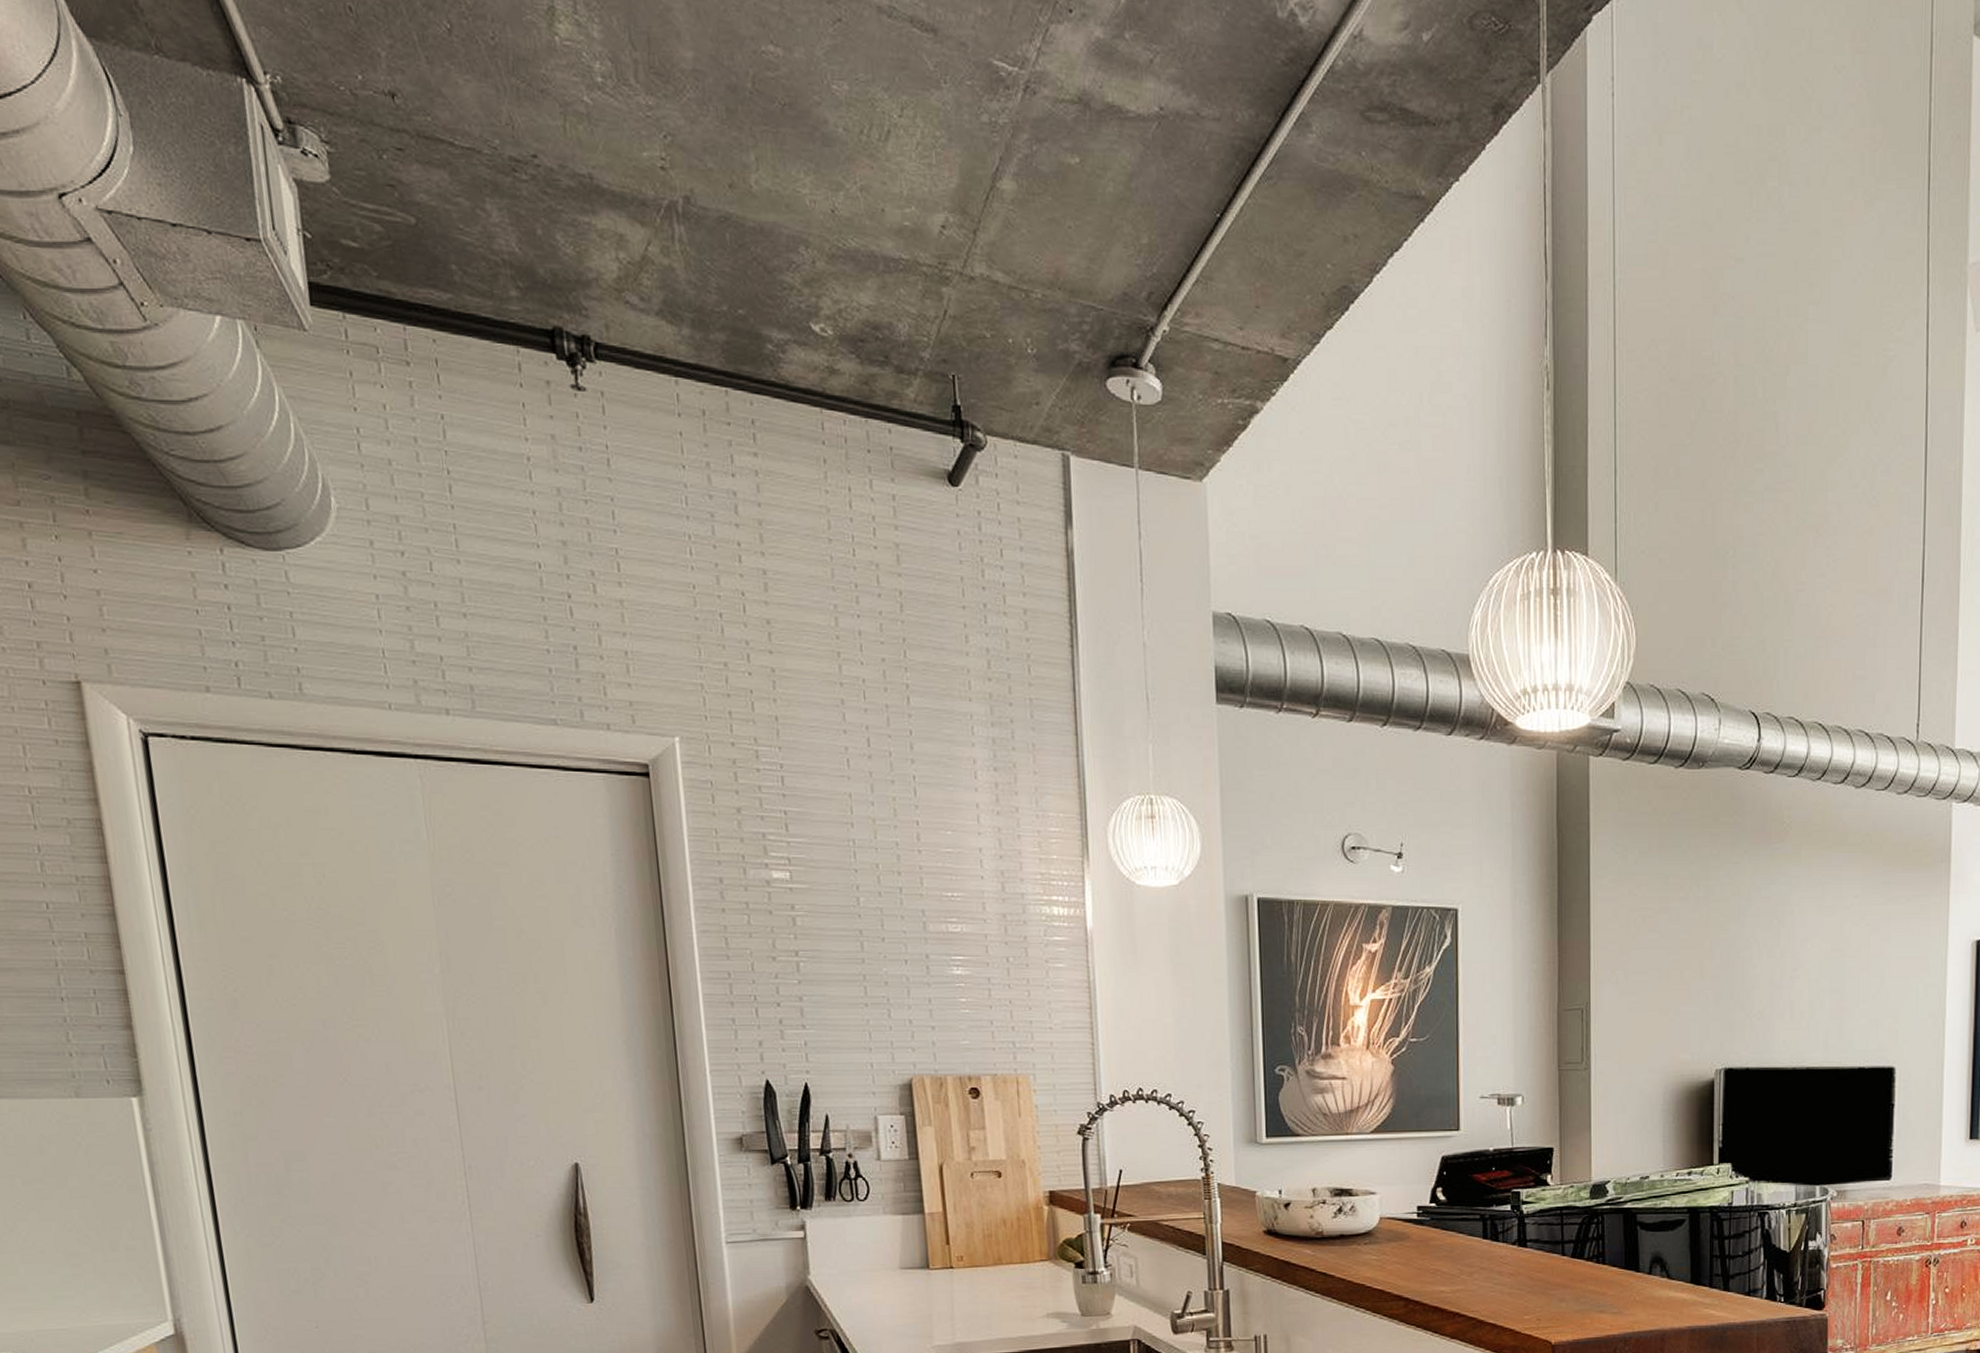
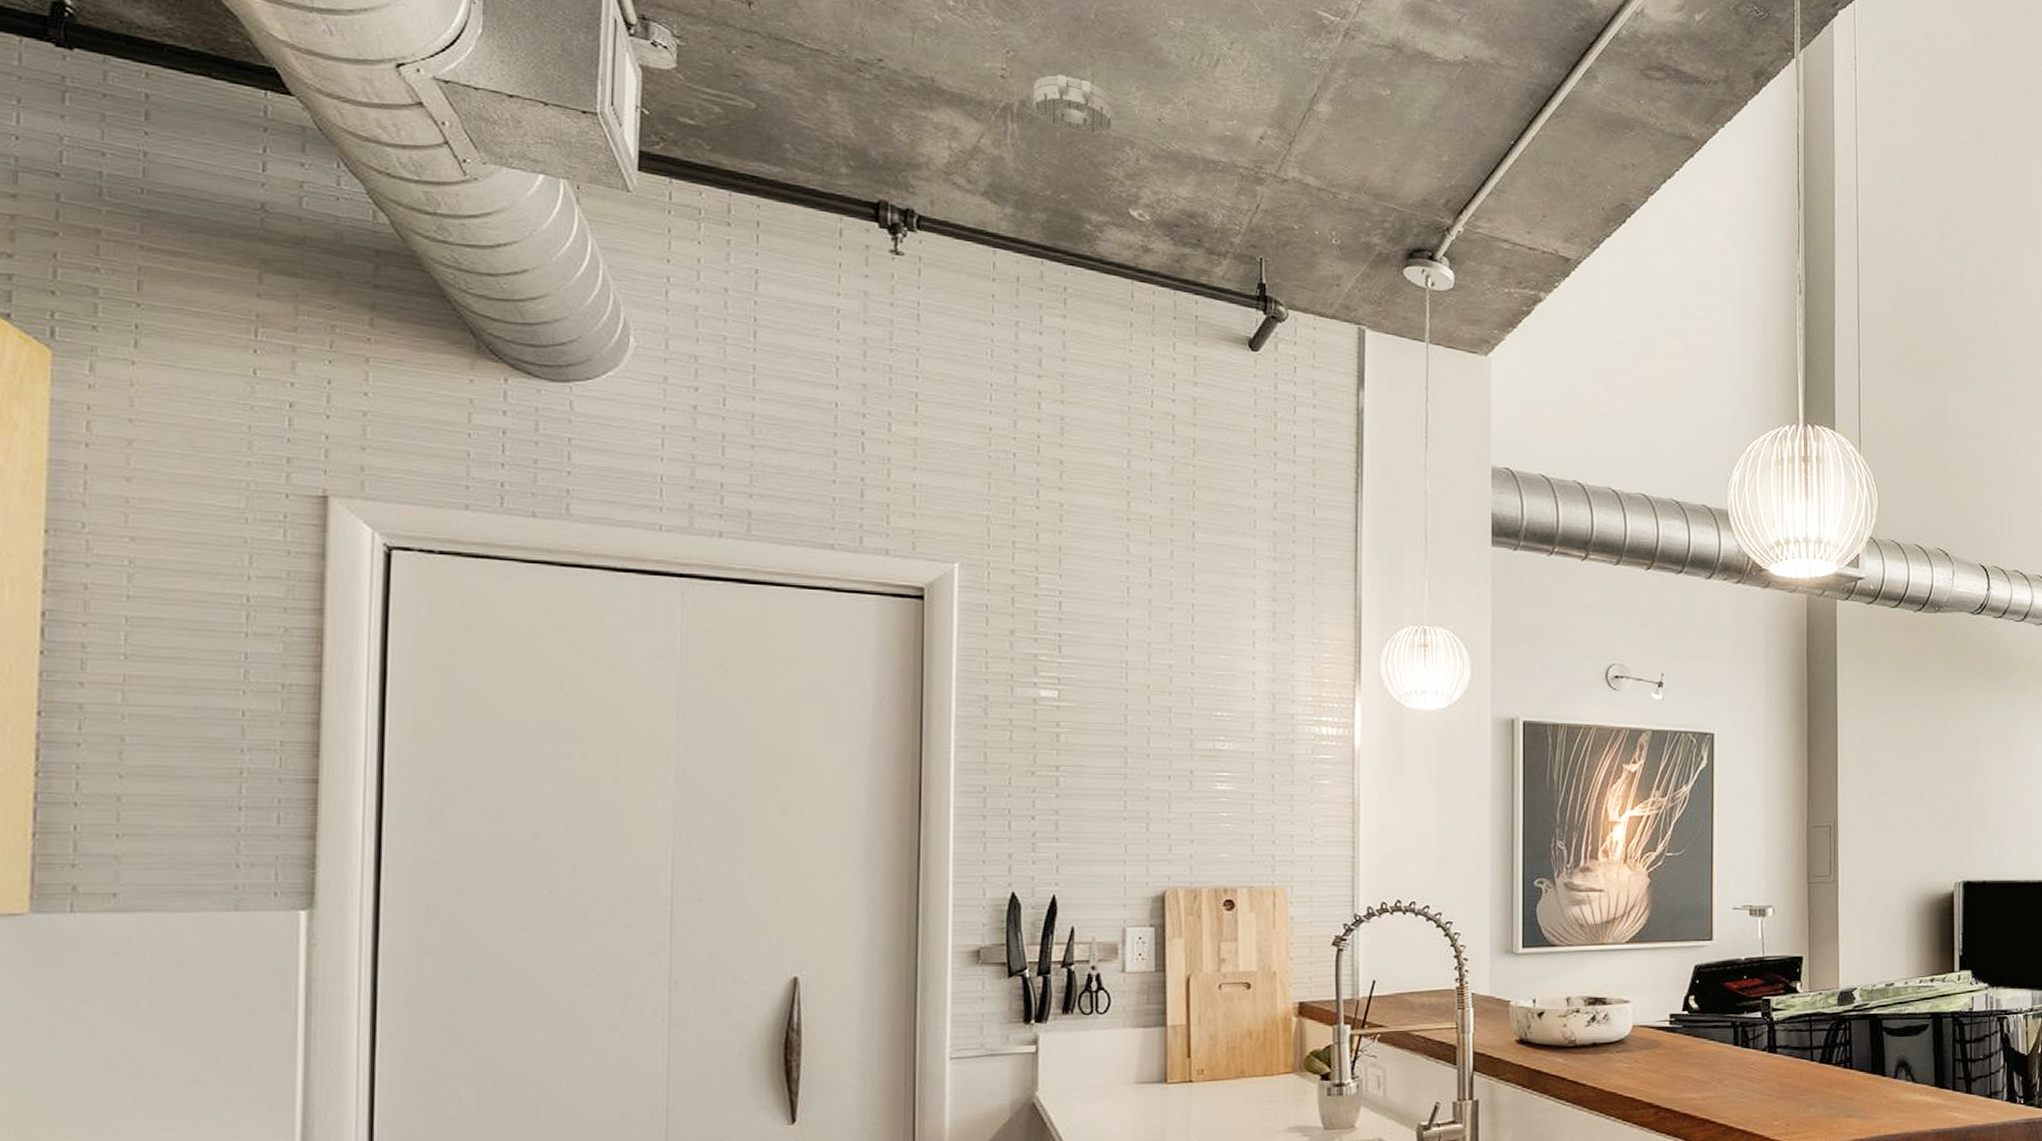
smoke detector: none [696,160,785,234] -> present [1033,73,1114,135]

